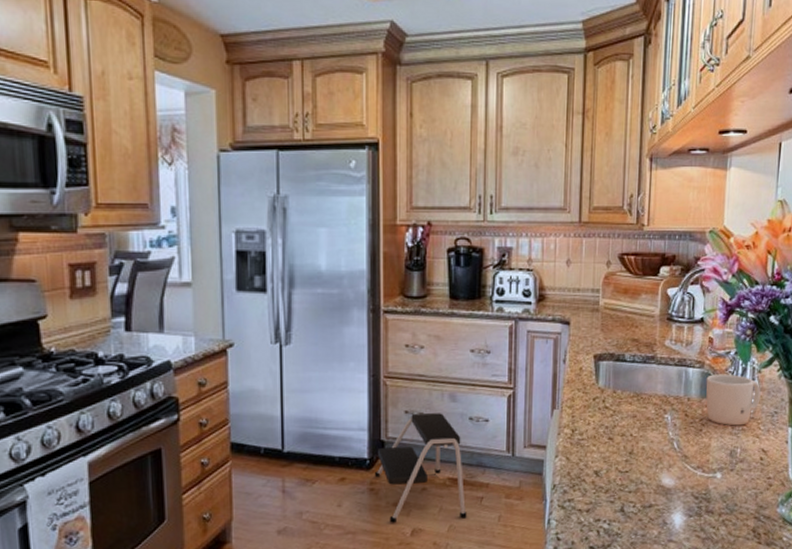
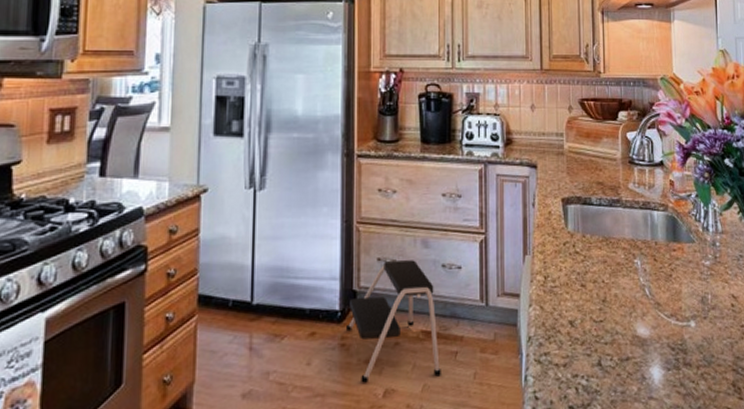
mug: present [705,374,761,426] -> none [671,217,725,271]

